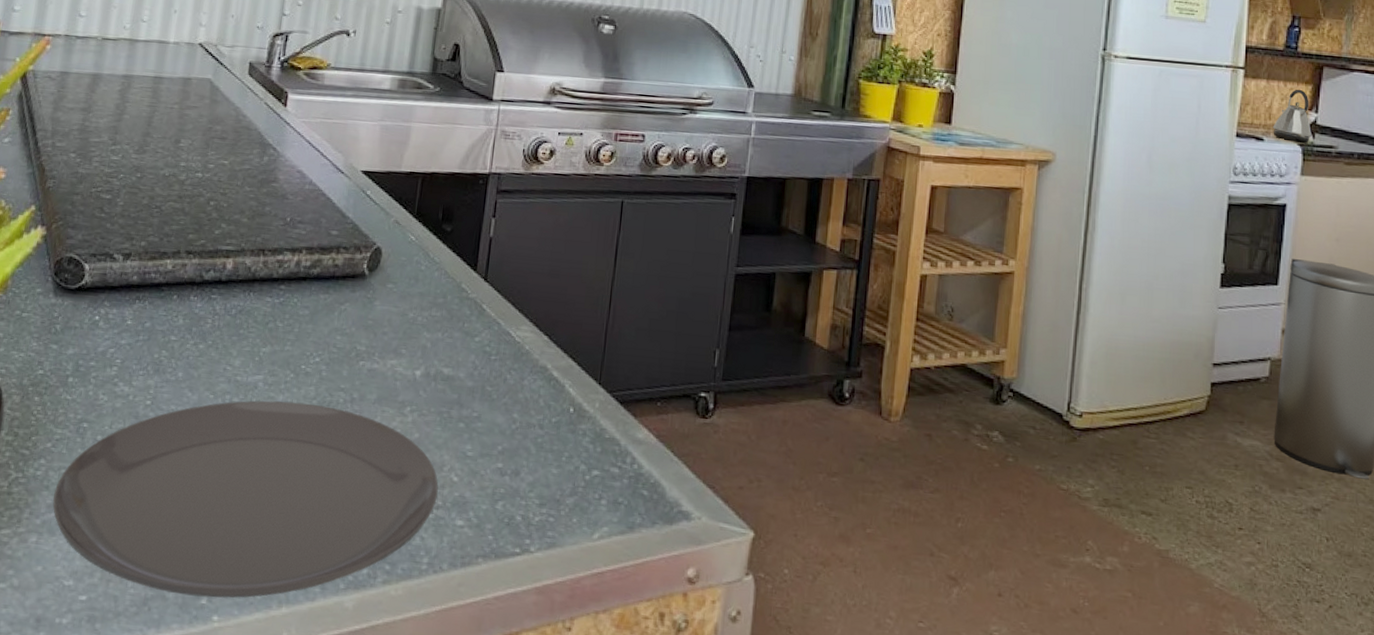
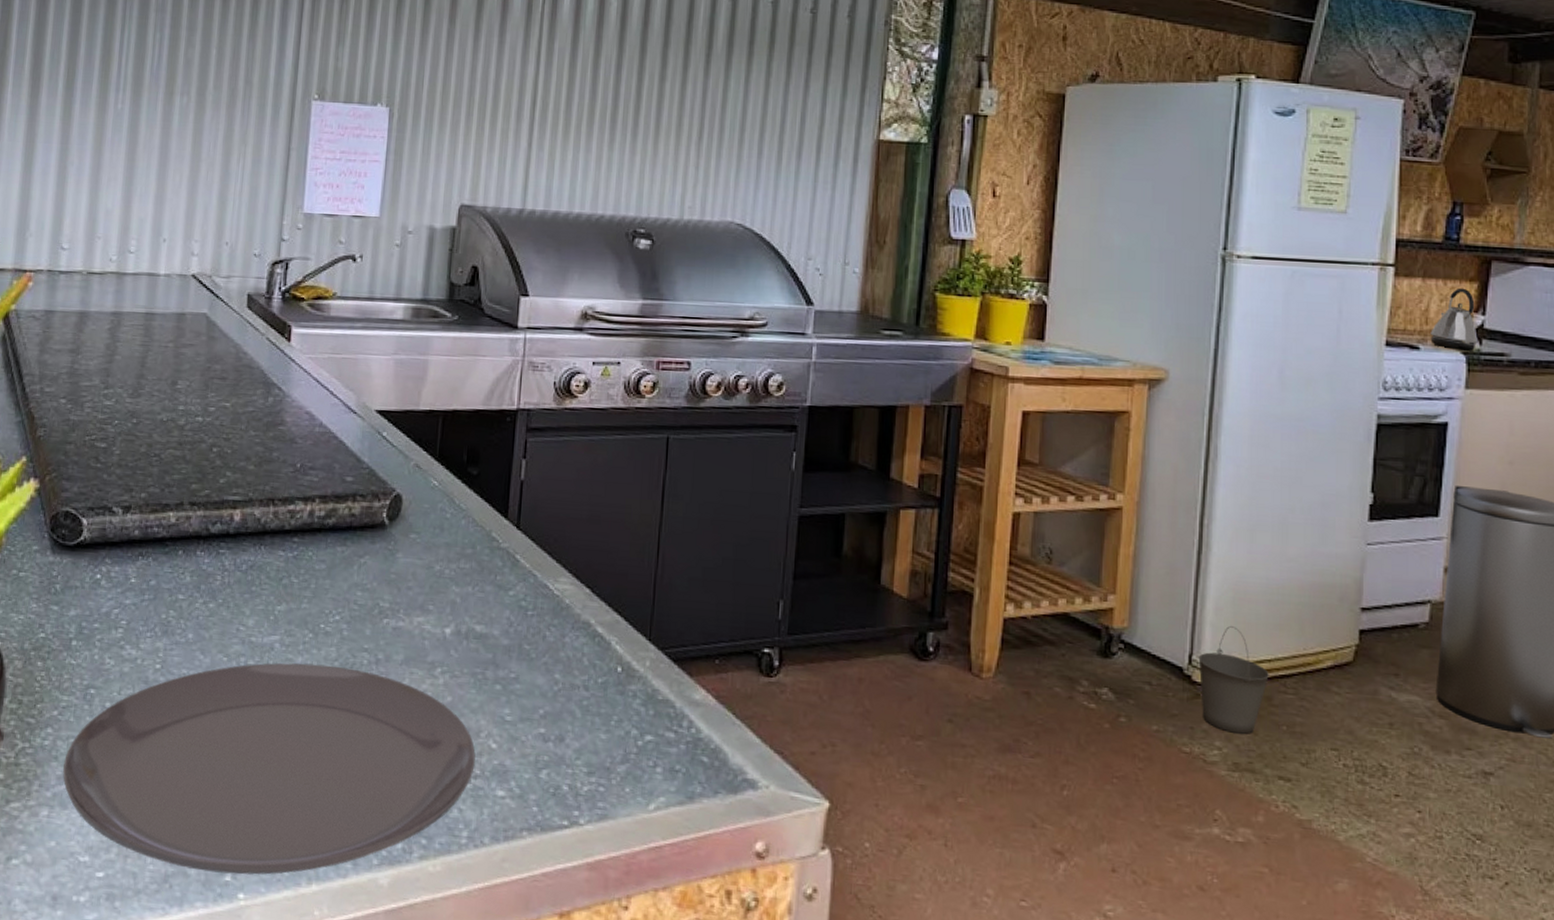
bucket: none [1076,377,1135,474] -> present [1198,625,1269,734]

